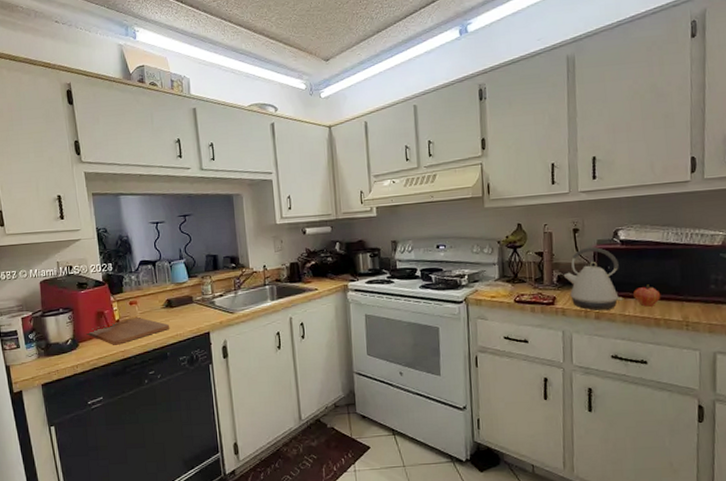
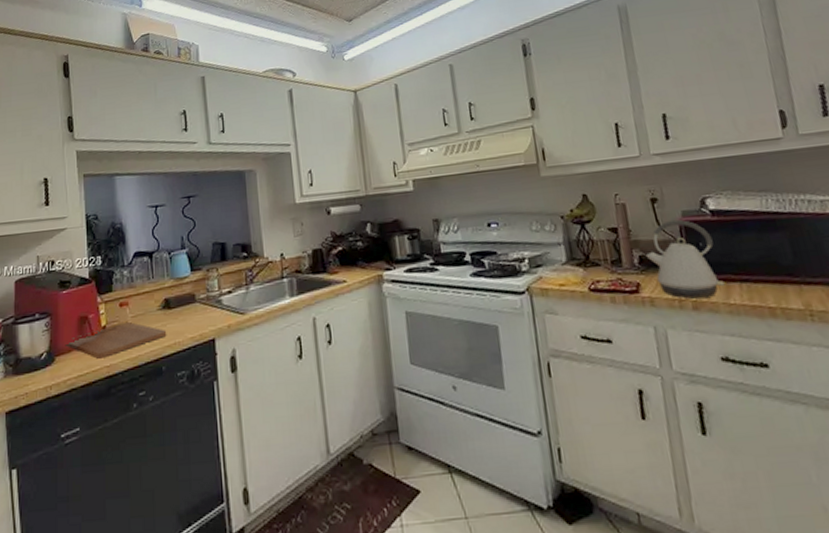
fruit: present [633,284,661,307] -> none [736,264,772,293]

